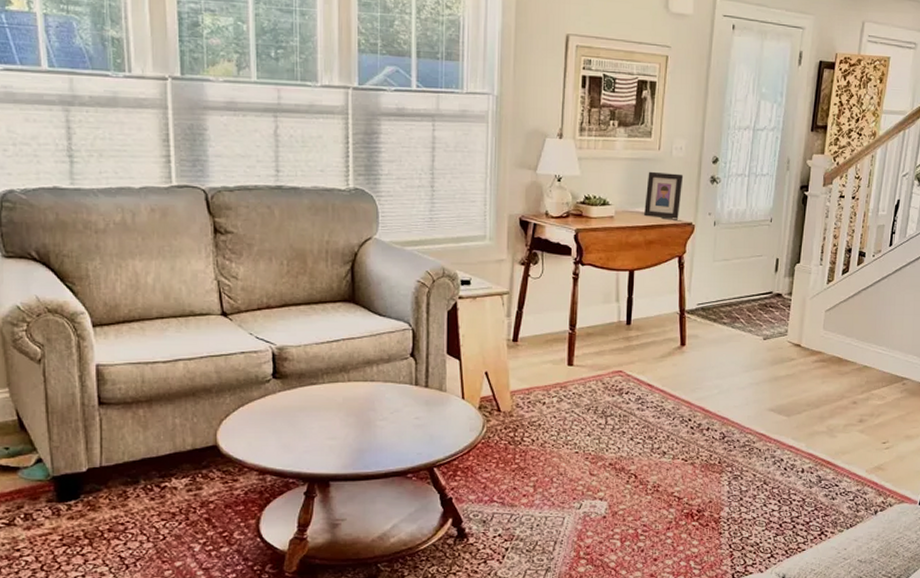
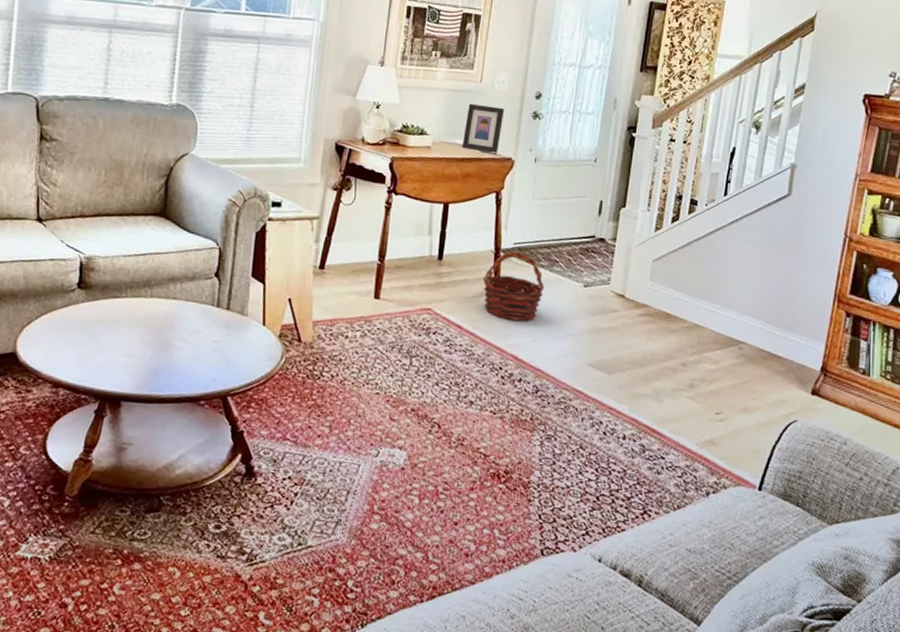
basket: none [669,311,727,376] -> present [482,251,545,321]

